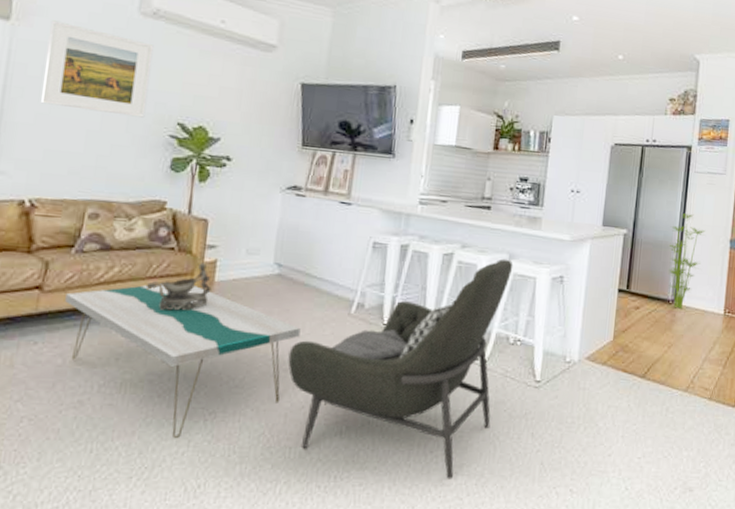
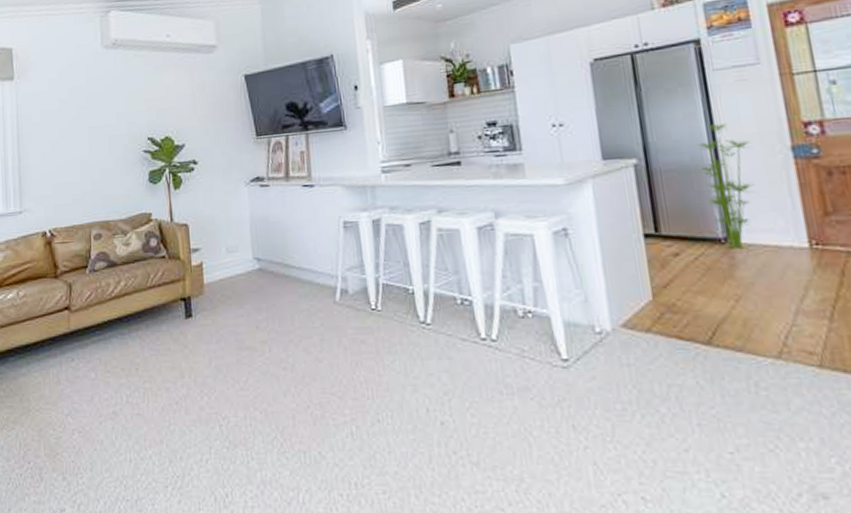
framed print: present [40,20,154,118] -> none [41,71,122,145]
coffee table: present [65,283,301,438] -> none [88,290,291,445]
decorative bowl: present [145,261,212,311] -> none [148,266,203,318]
armchair: present [288,258,513,479] -> none [284,218,518,485]

